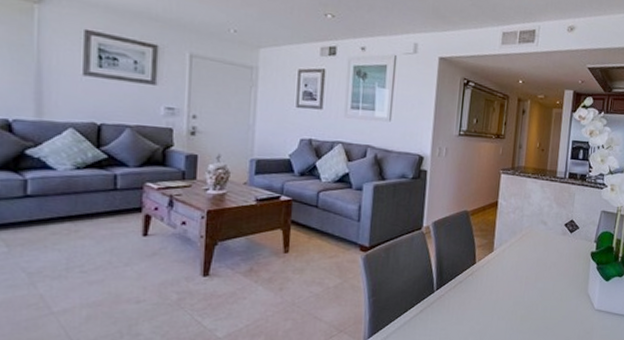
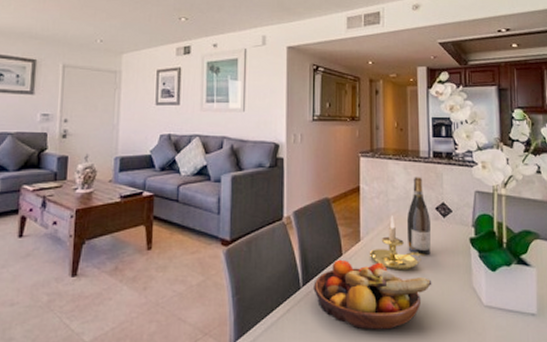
fruit bowl: none [446,267,554,329] -> present [313,259,432,330]
candle holder: none [500,229,550,279] -> present [369,215,425,270]
wine bottle: none [536,195,559,265] -> present [406,177,431,255]

